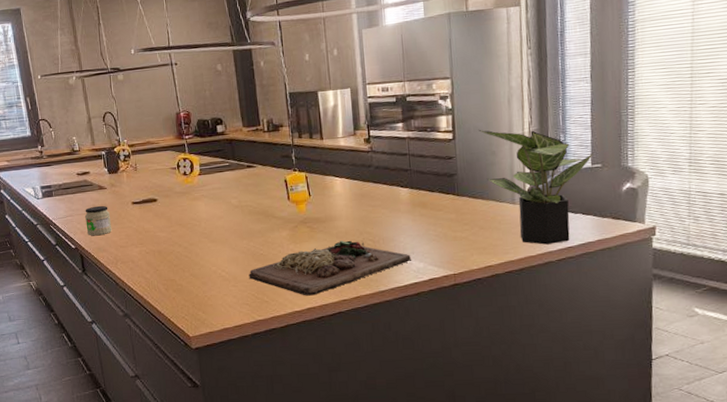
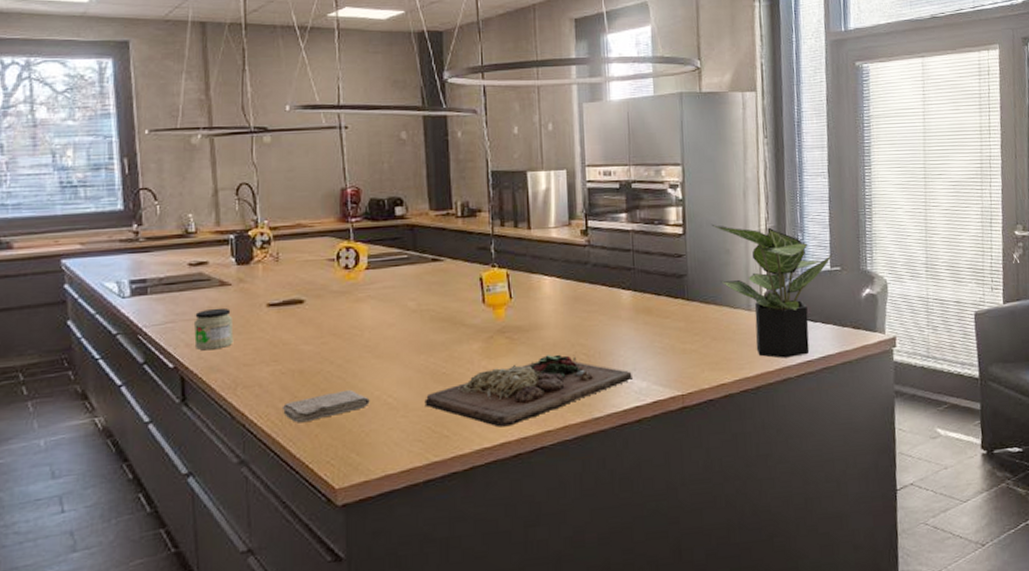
washcloth: none [148,265,209,289] -> present [281,389,370,423]

